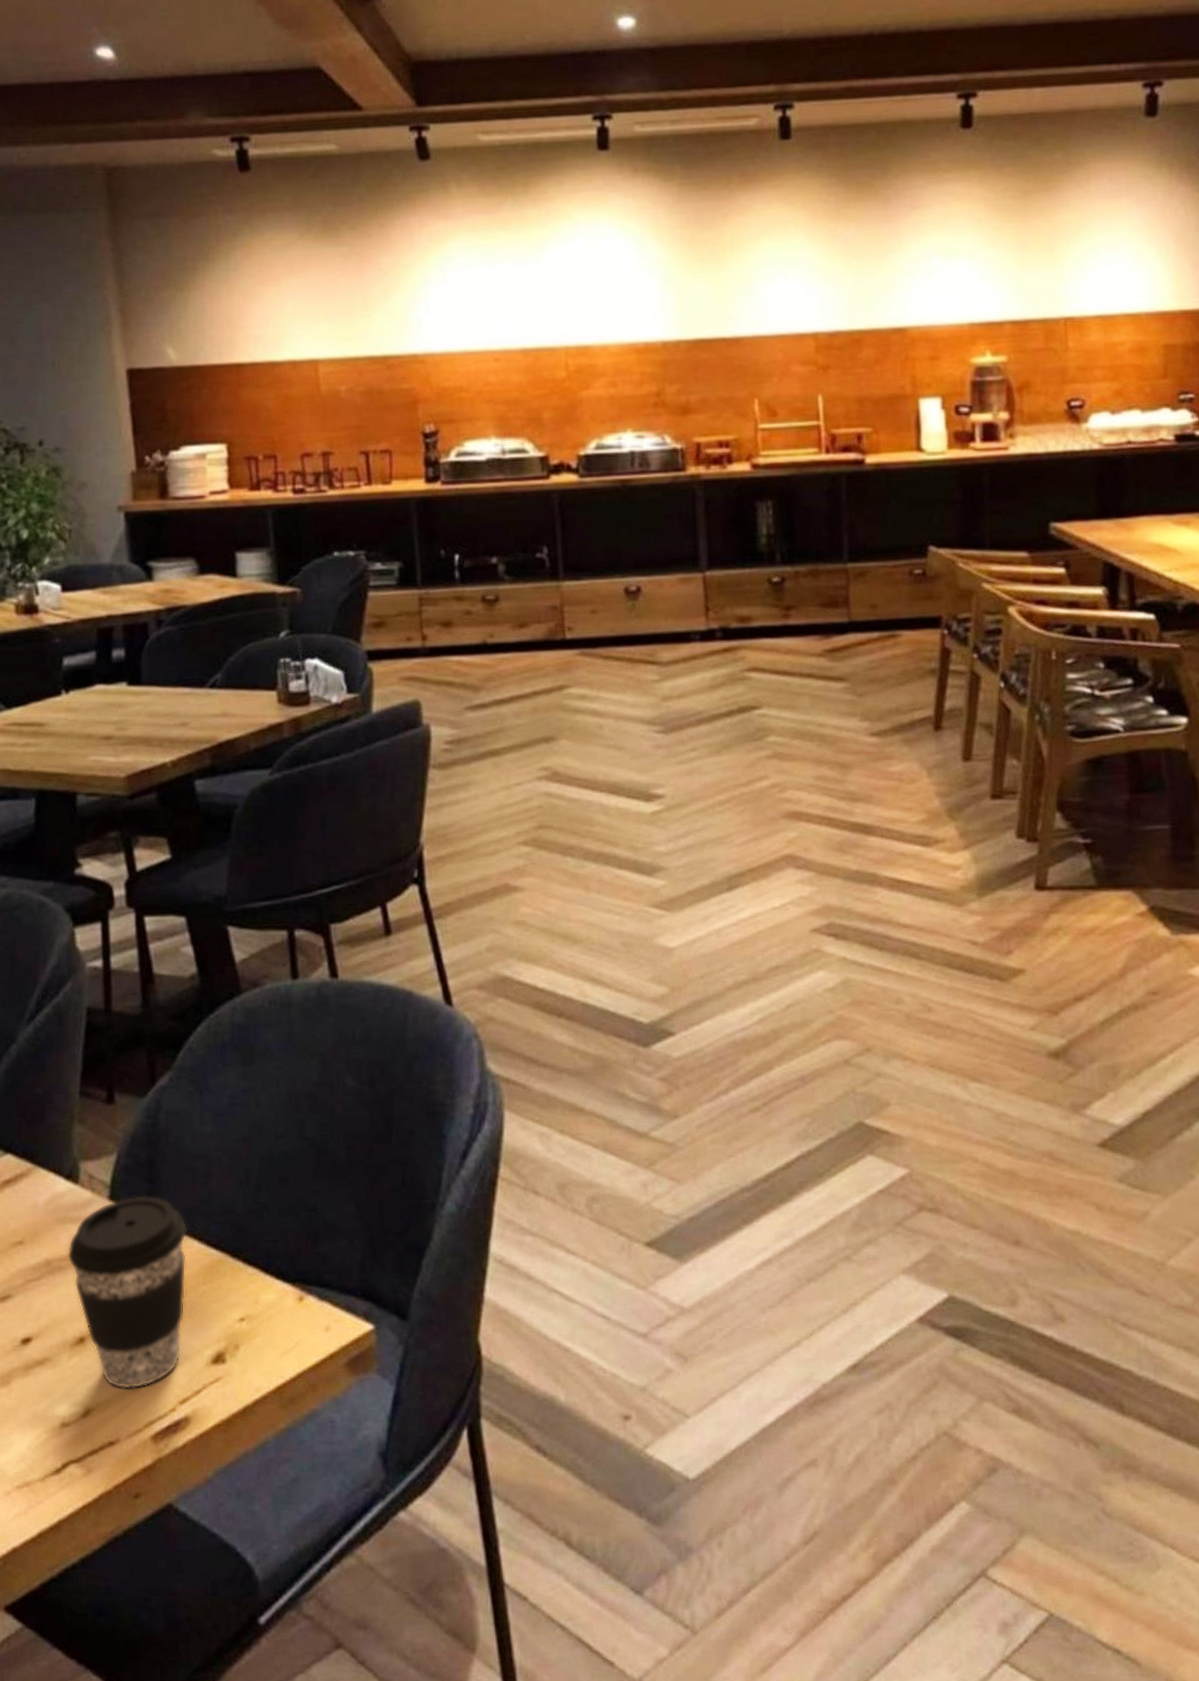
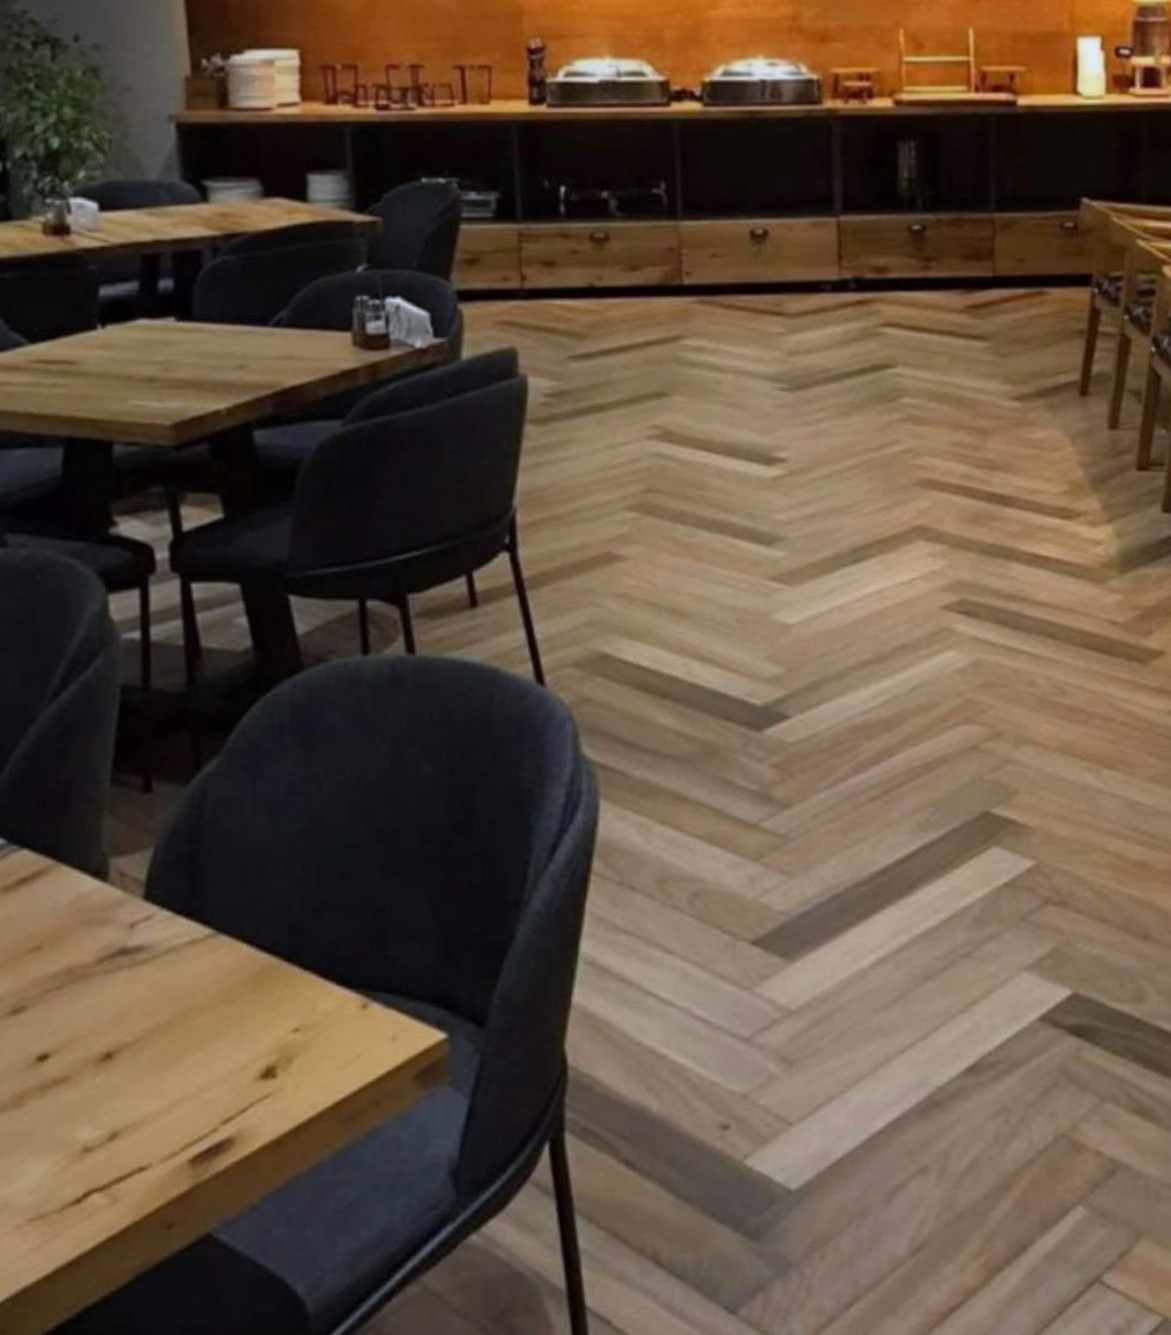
coffee cup: present [67,1195,188,1389] -> none [93,894,235,1109]

